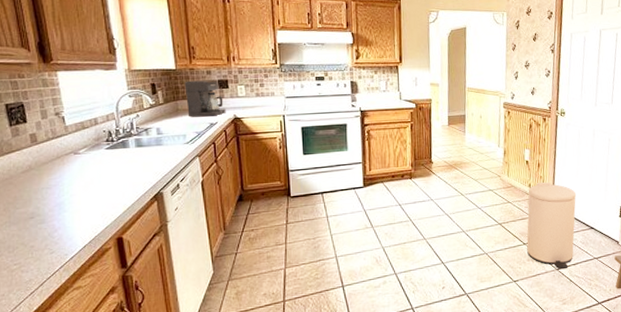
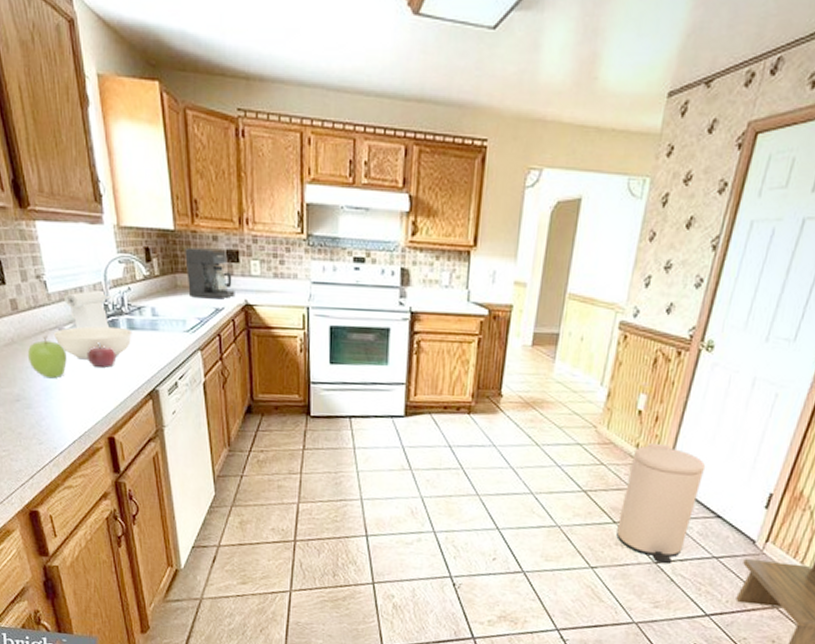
fruit: none [43,160,80,195] -> present [27,336,67,379]
bowl: none [68,146,140,176] -> present [53,326,132,360]
roll-top bag: none [75,119,123,152] -> present [59,289,112,329]
fruit: none [99,160,126,180] -> present [86,342,117,368]

